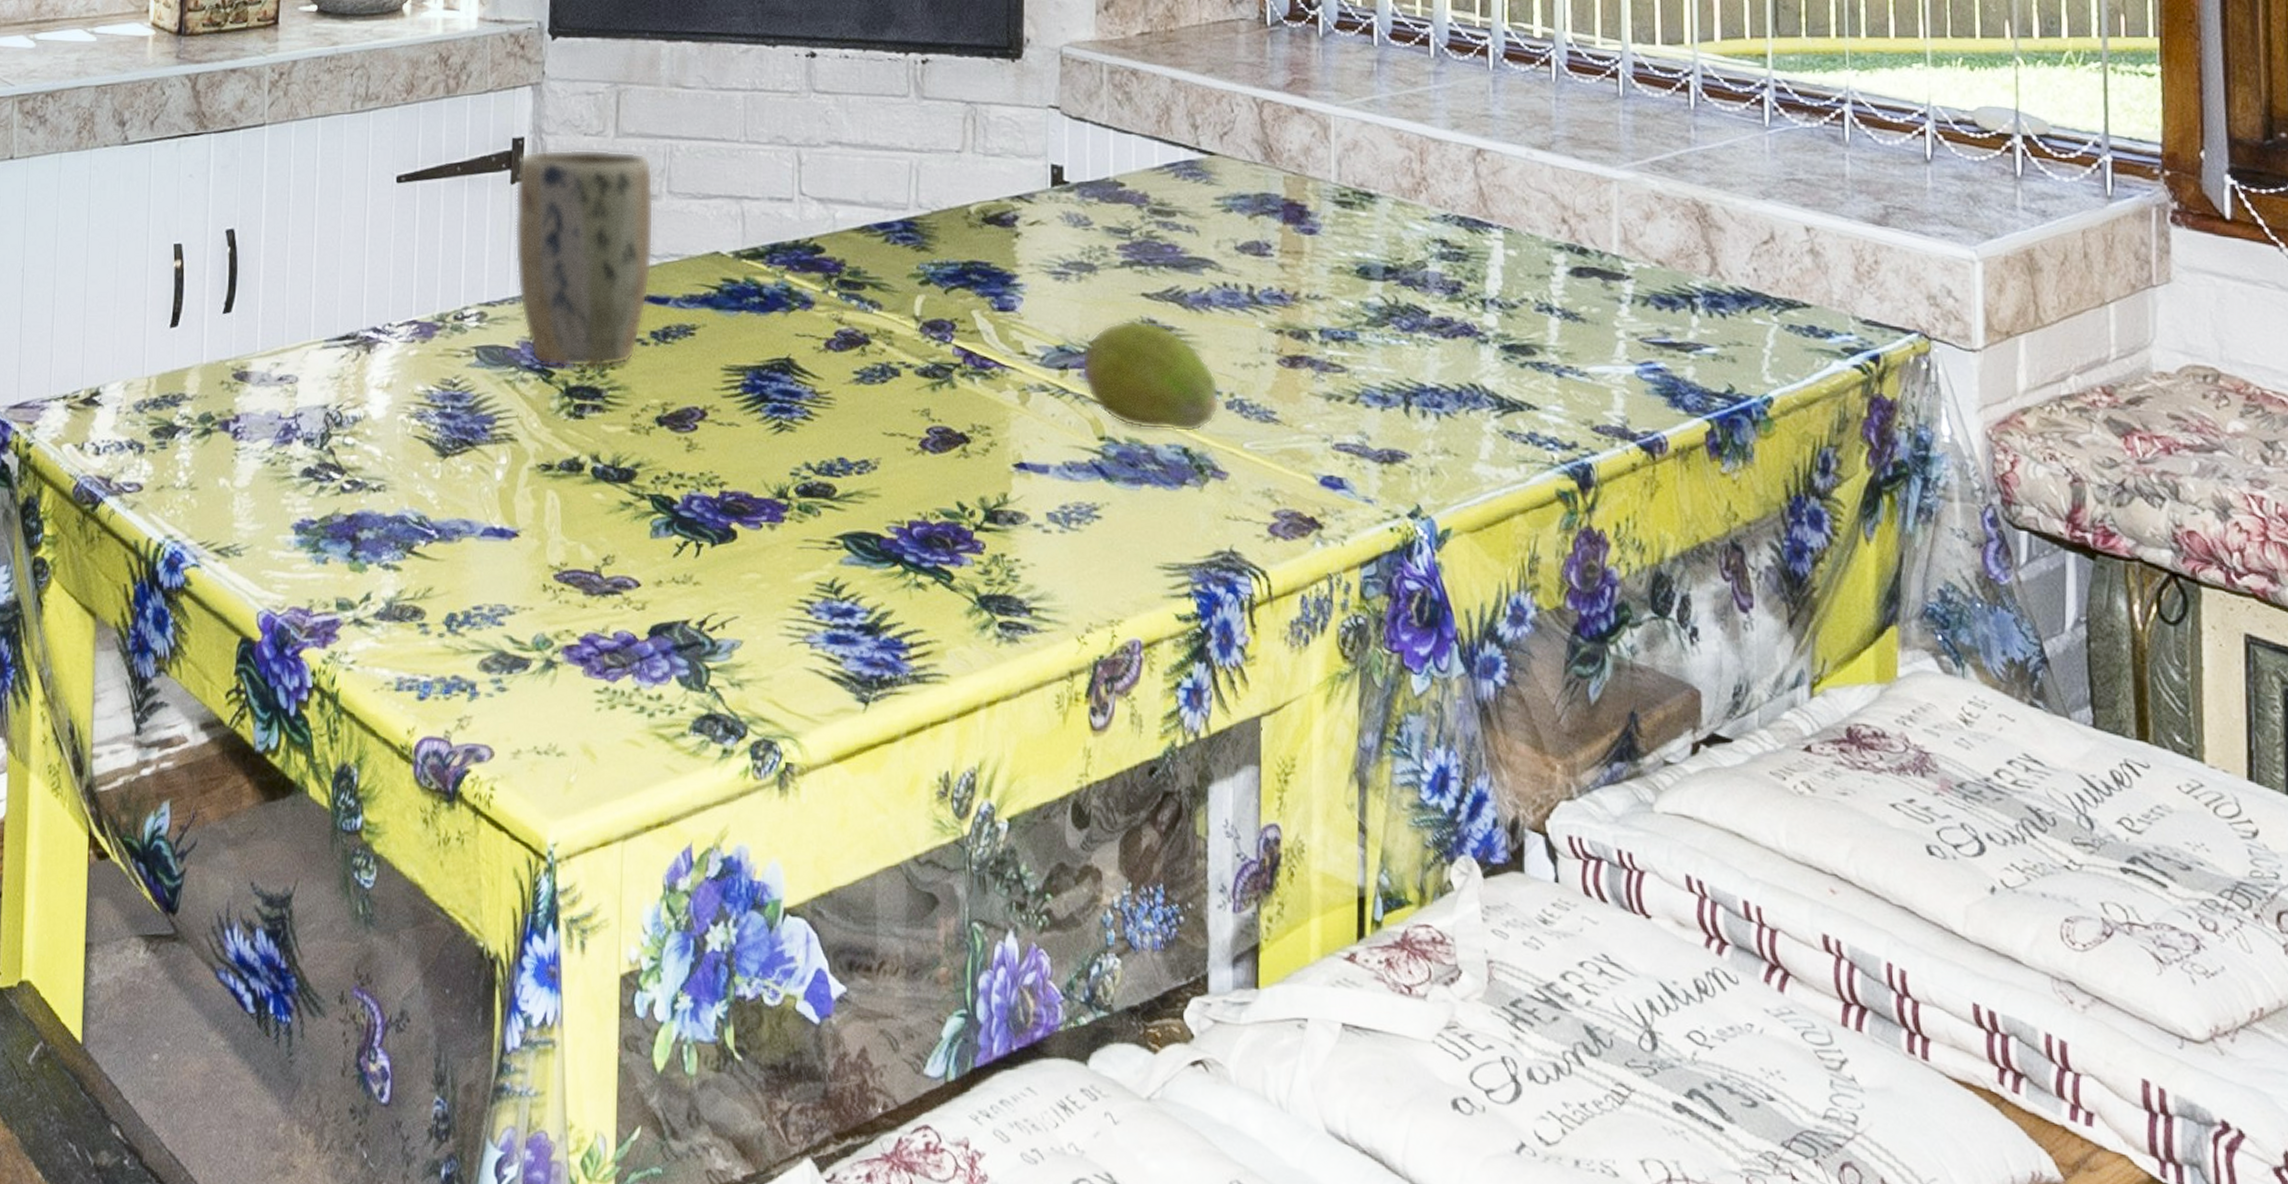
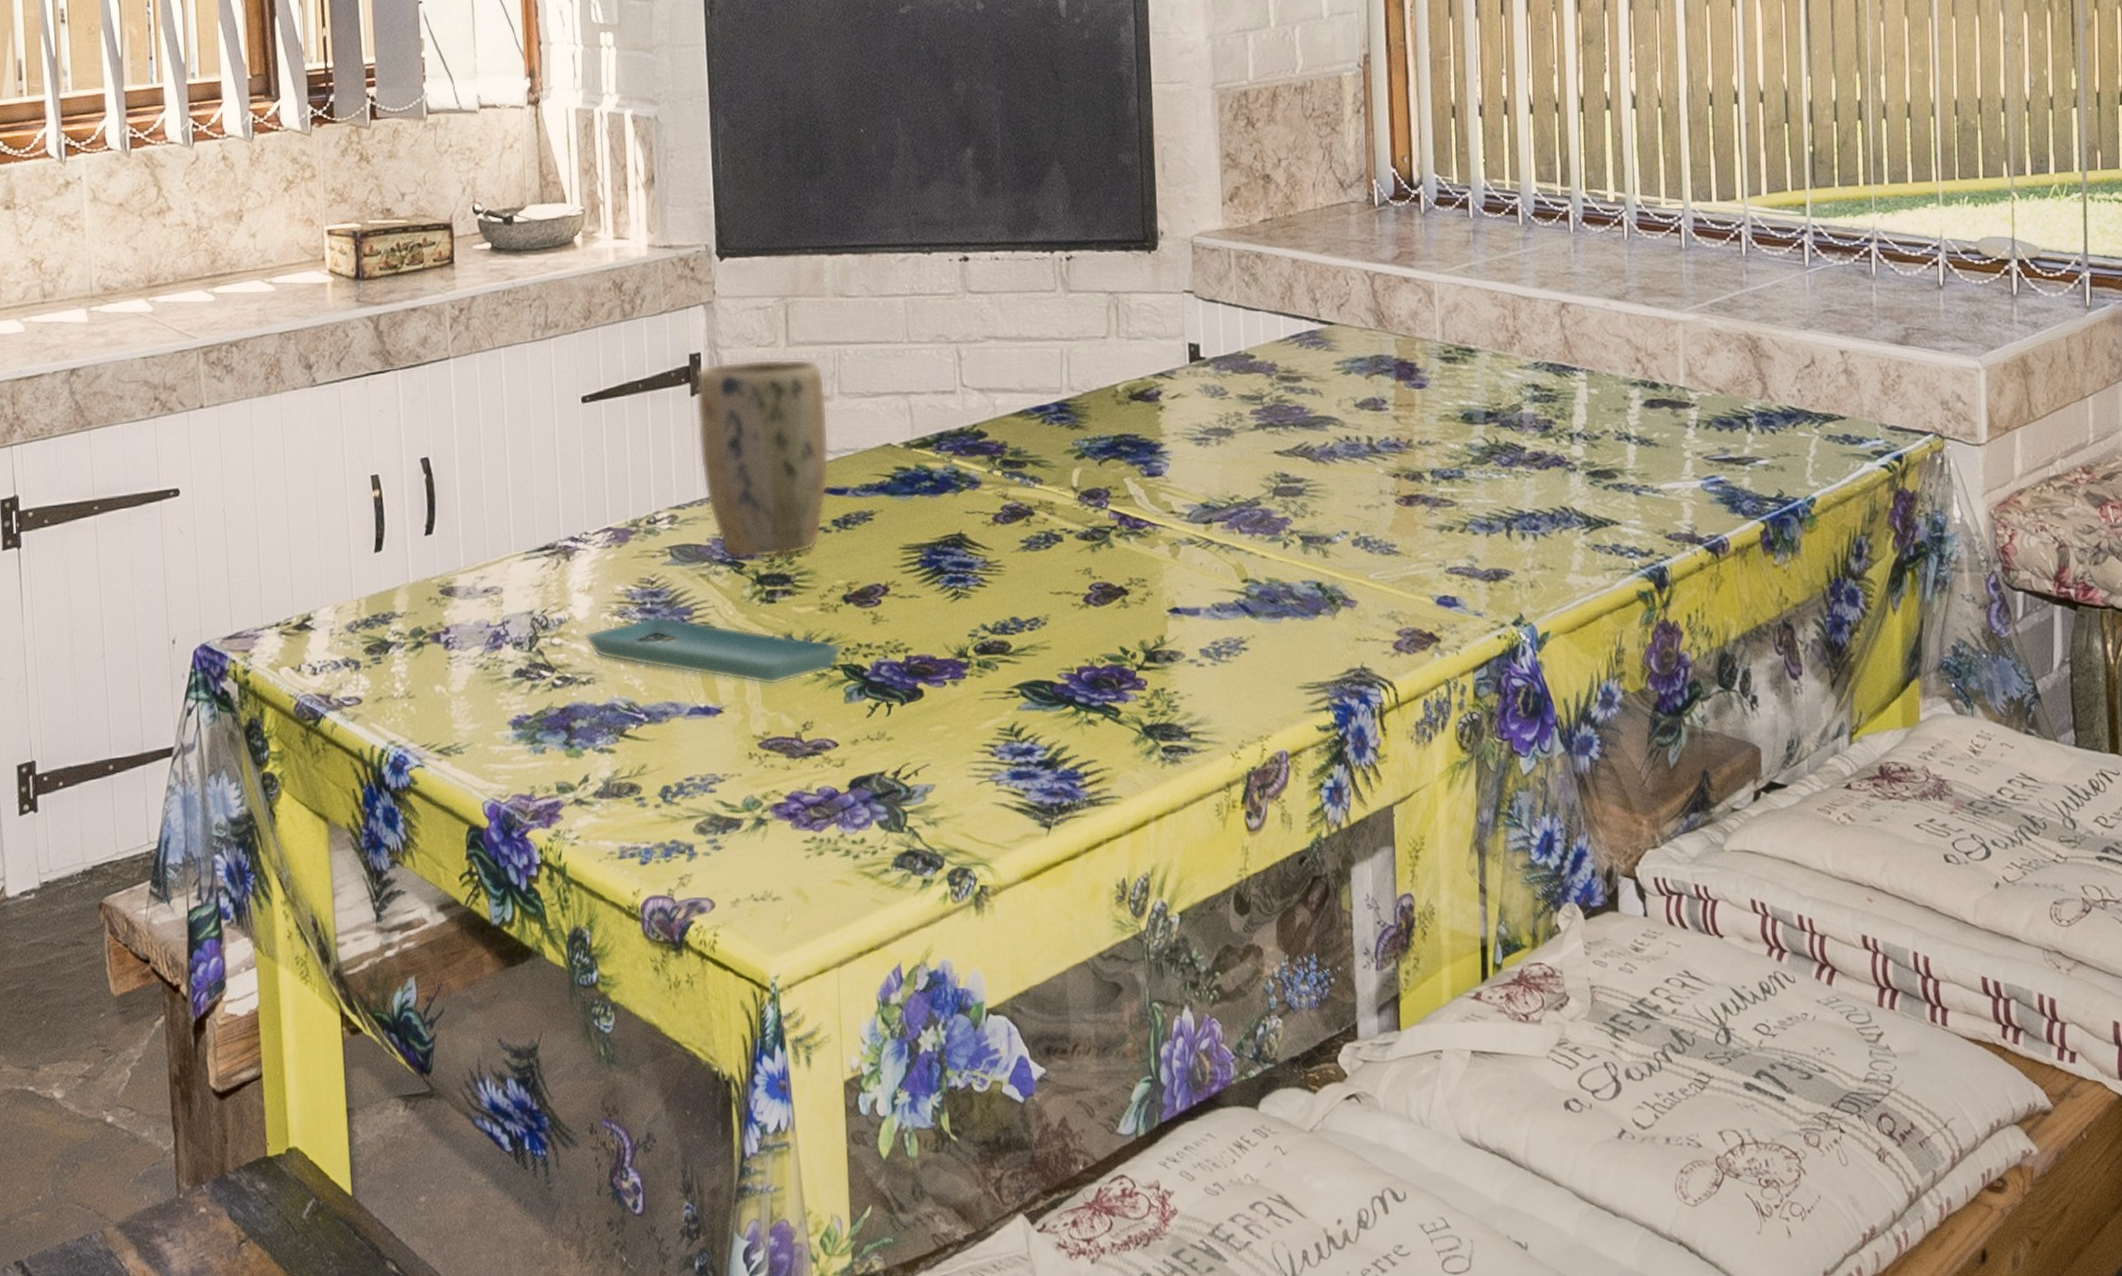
saucer: none [378,422,653,511] -> present [584,616,843,686]
fruit: present [1082,319,1220,433] -> none [1224,474,1347,570]

